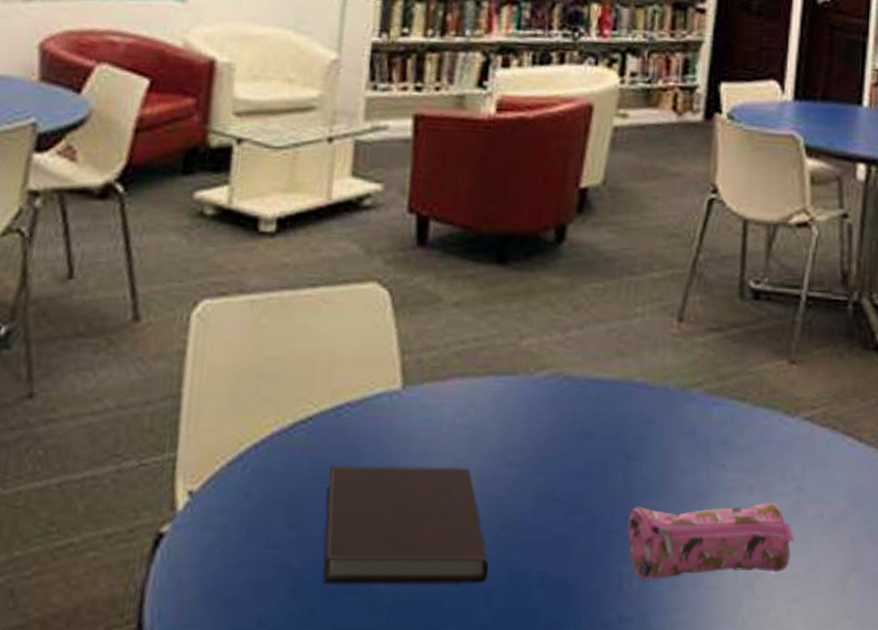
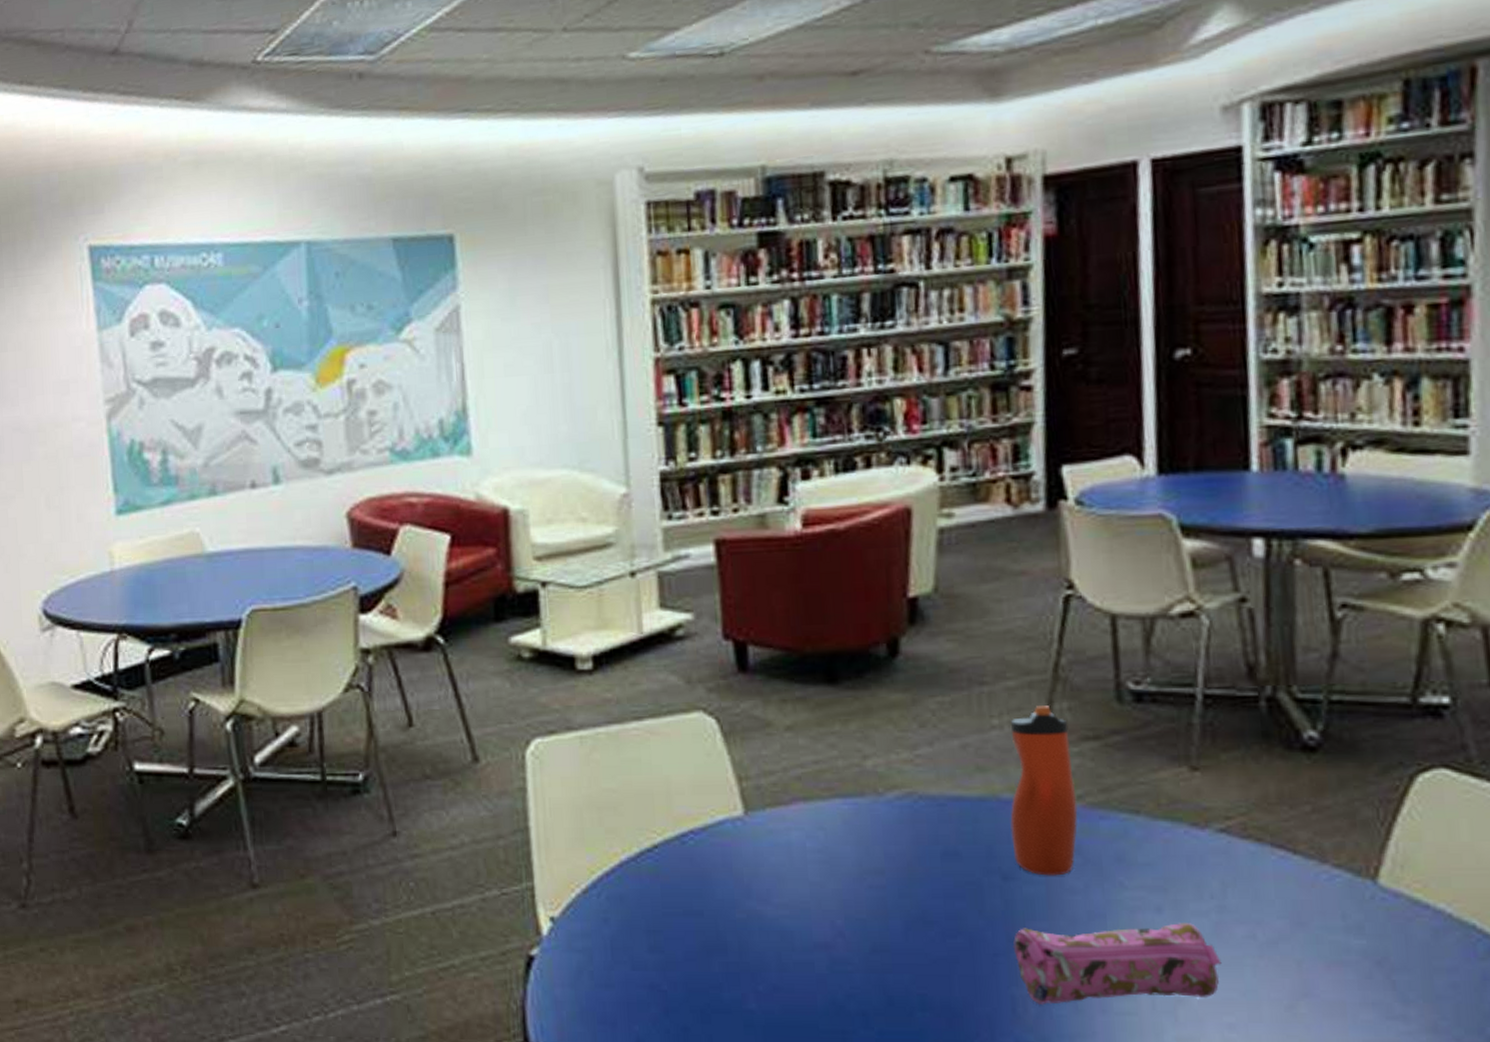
notebook: present [323,465,489,584] -> none [683,891,864,1006]
water bottle: none [638,297,698,457] -> present [1010,706,1078,876]

